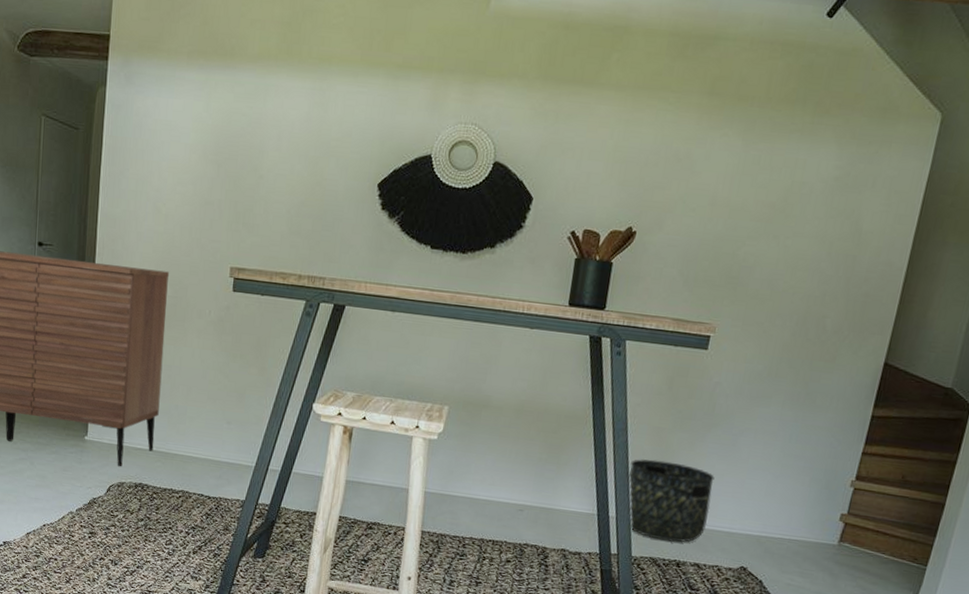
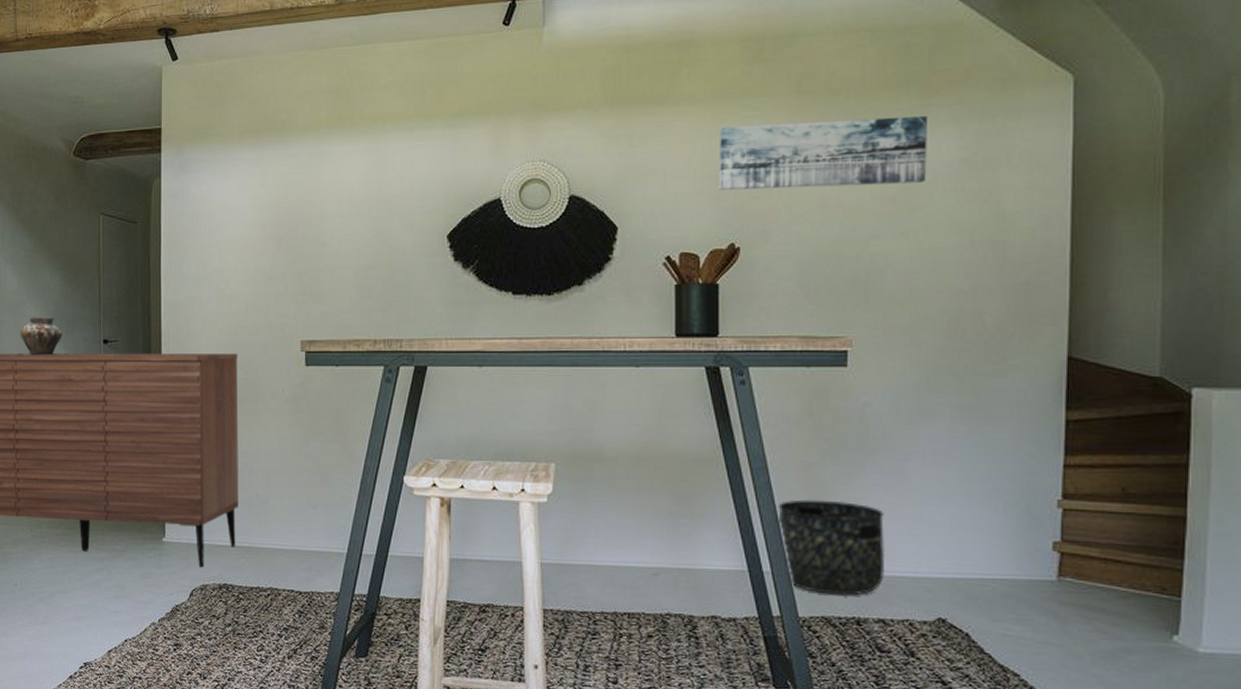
wall art: none [626,116,816,194] -> present [718,115,929,191]

